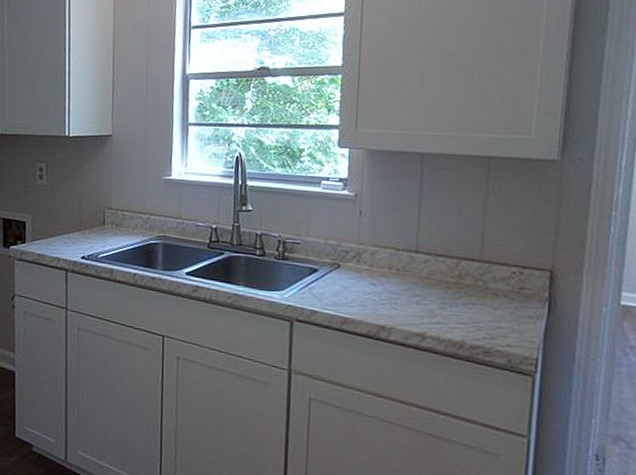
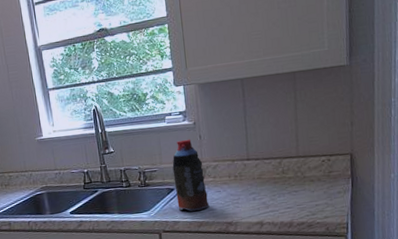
bottle: none [319,212,360,303] -> present [172,139,210,211]

